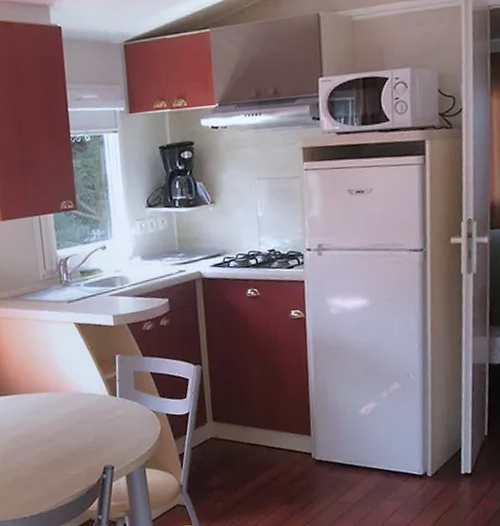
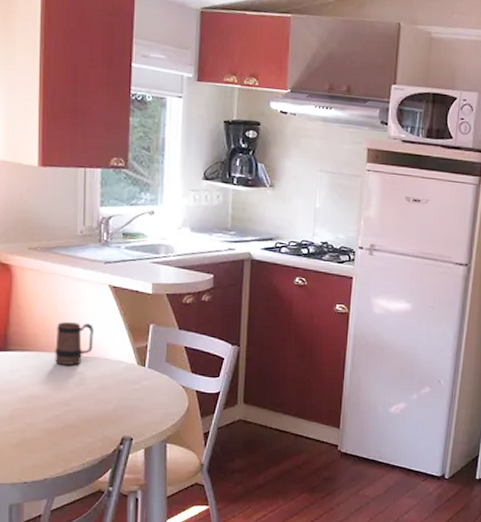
mug: none [33,362,68,404] -> present [55,321,94,365]

